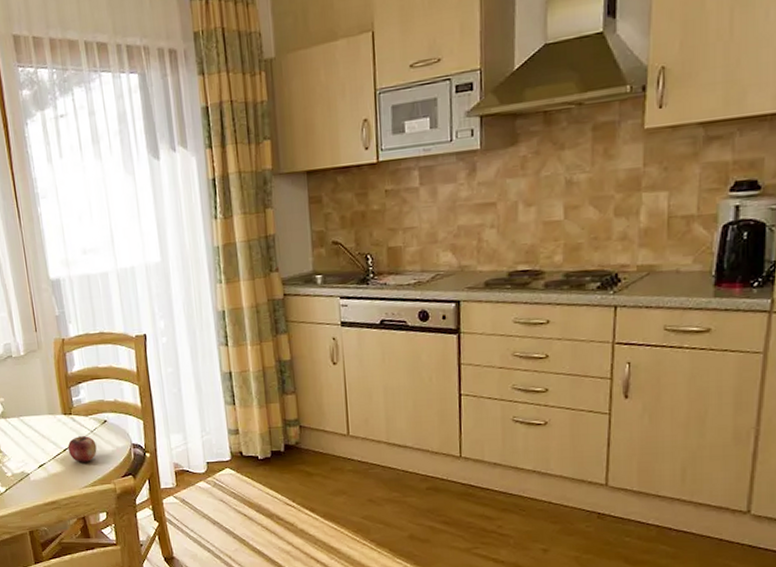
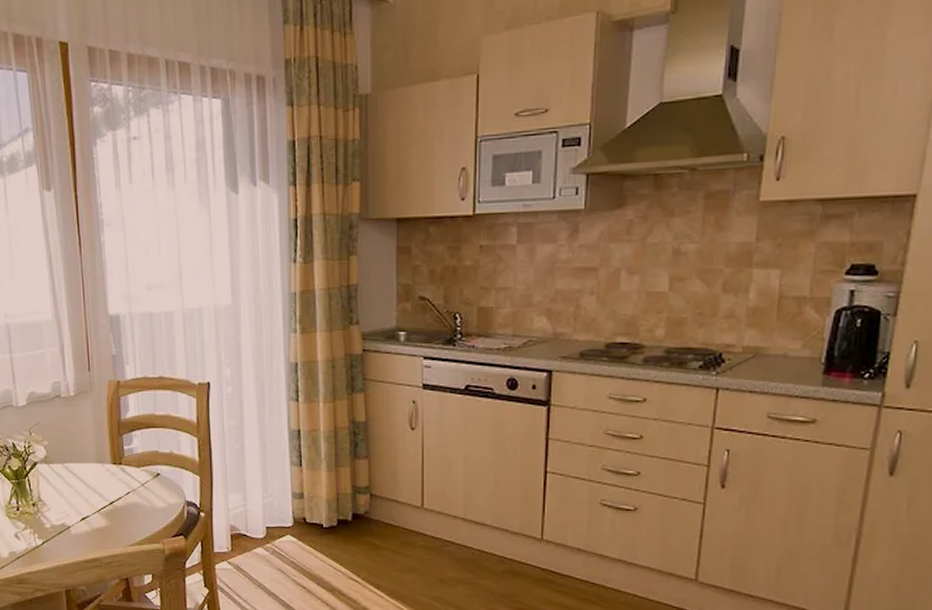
apple: present [67,435,97,462] -> none [115,488,147,518]

